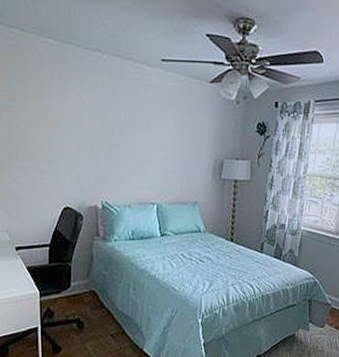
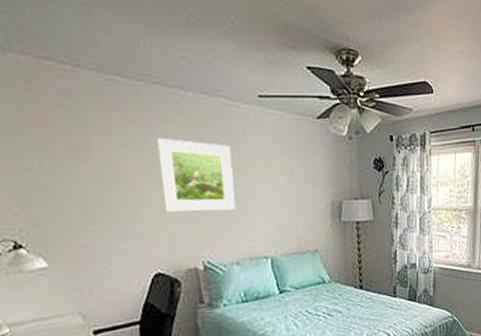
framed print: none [76,93,133,160] -> present [157,137,236,212]

